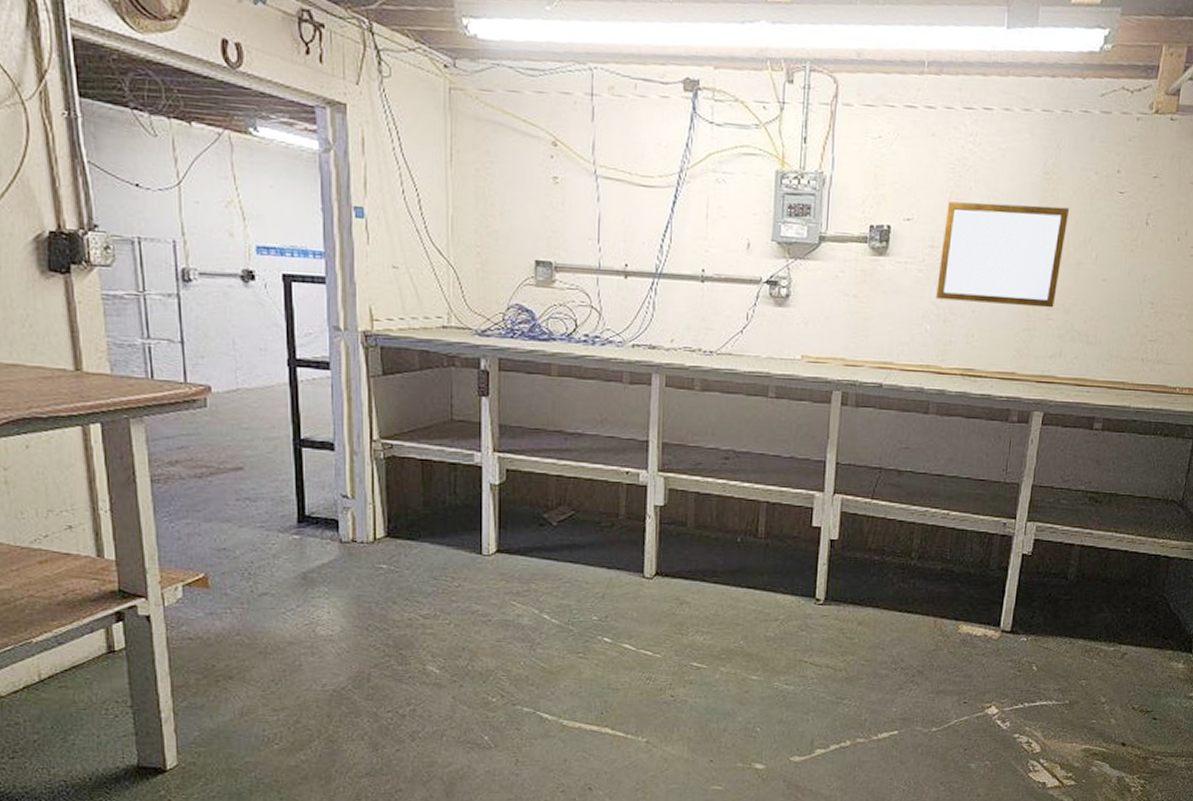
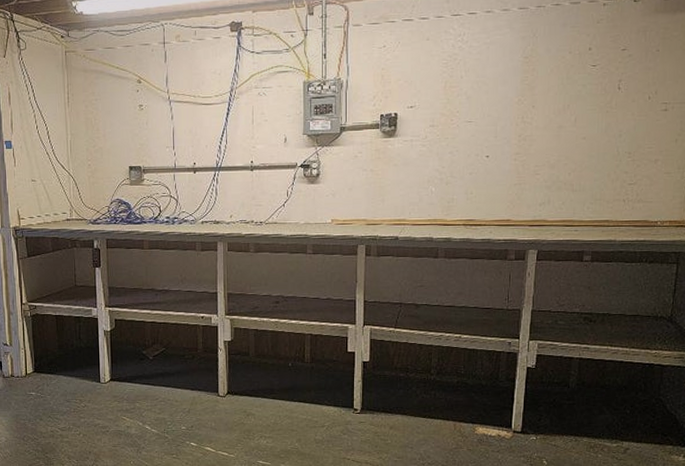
writing board: present [936,201,1069,308] -> none [438,83,548,167]

